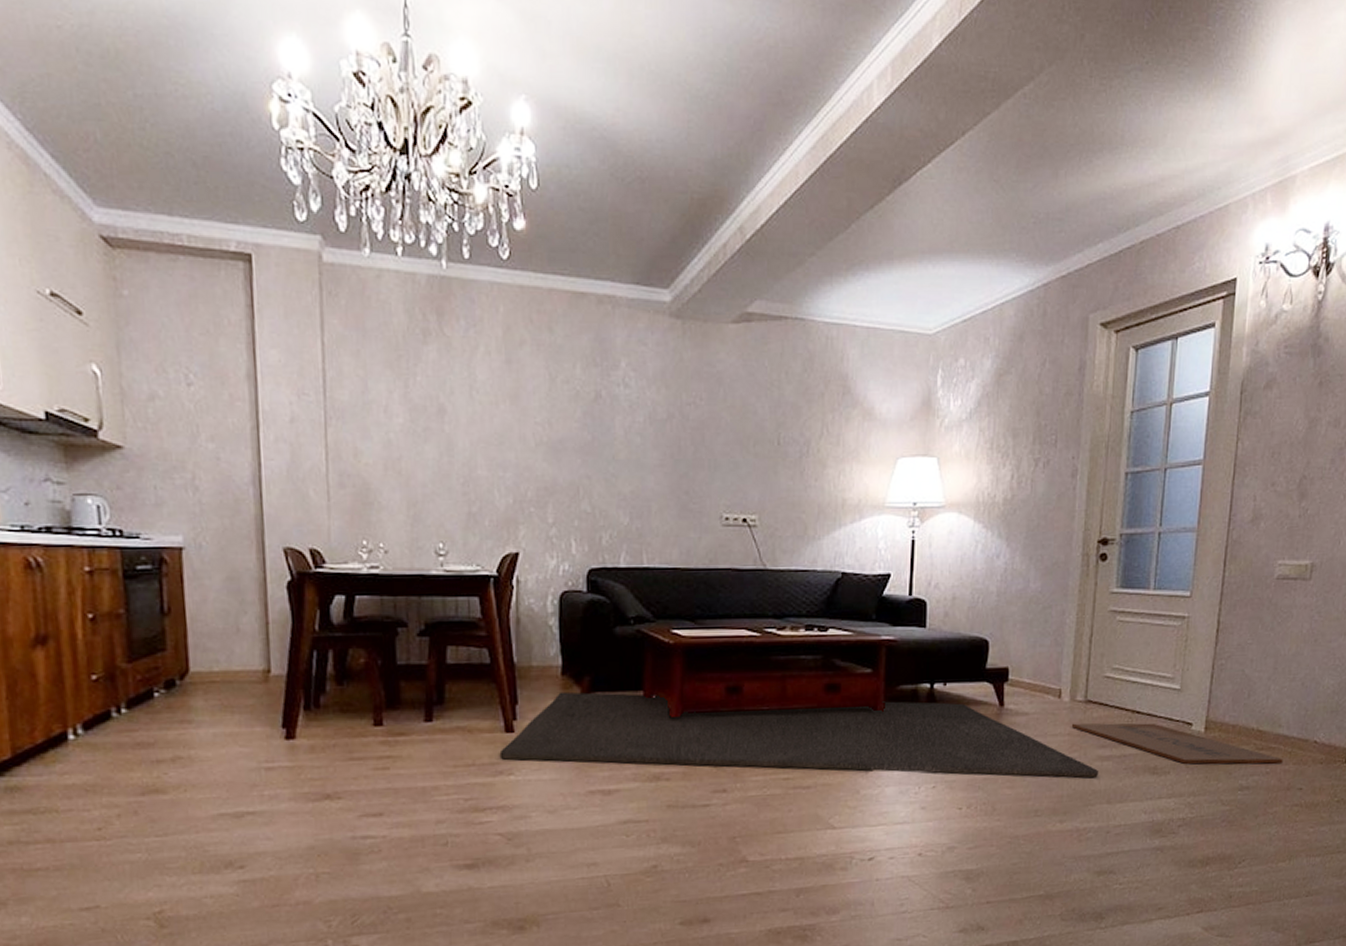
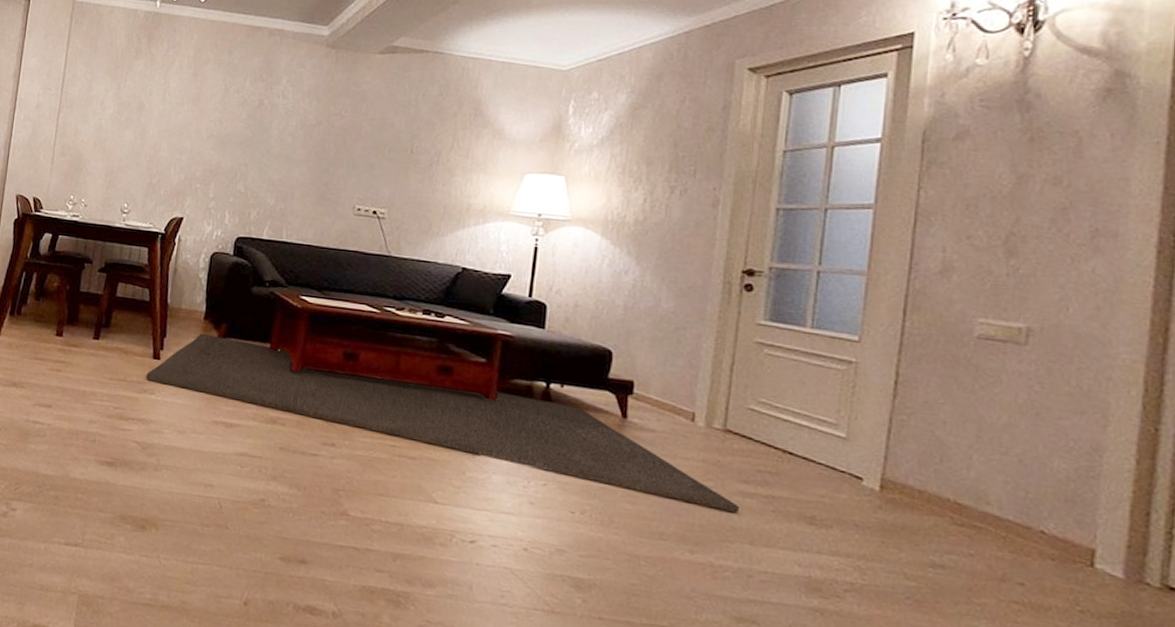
doormat: present [1071,722,1283,765] -> none [706,450,994,548]

